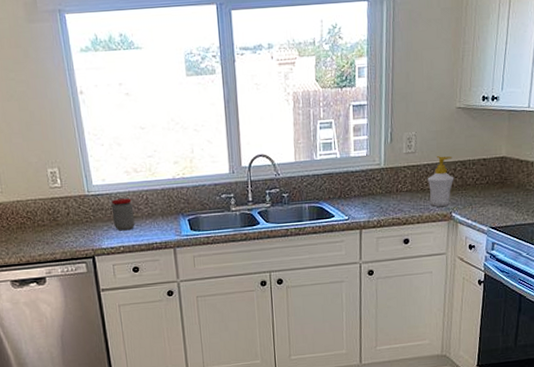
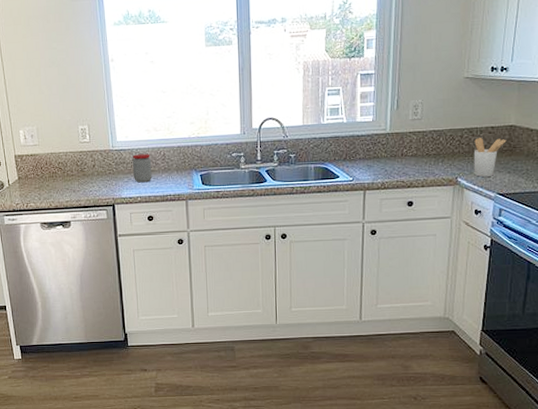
soap bottle: present [427,156,454,207] -> none [433,123,461,172]
utensil holder: none [466,170,498,211] -> present [473,138,507,177]

